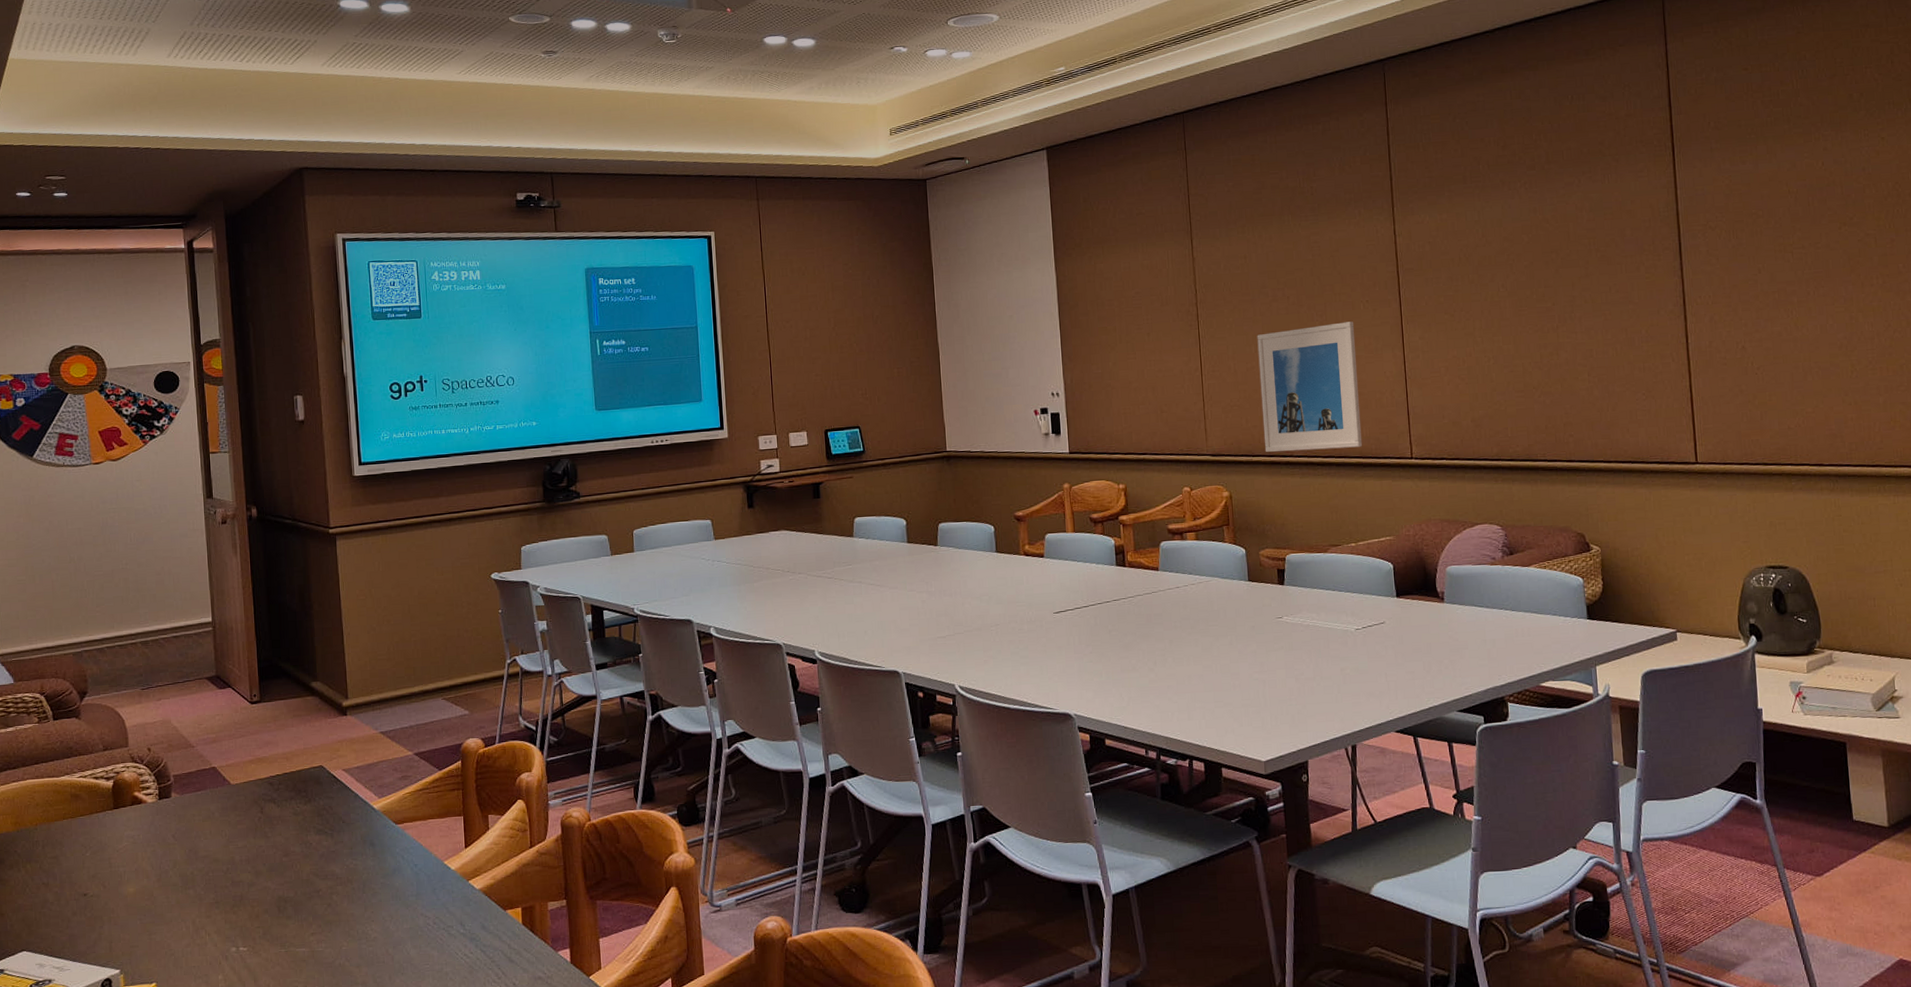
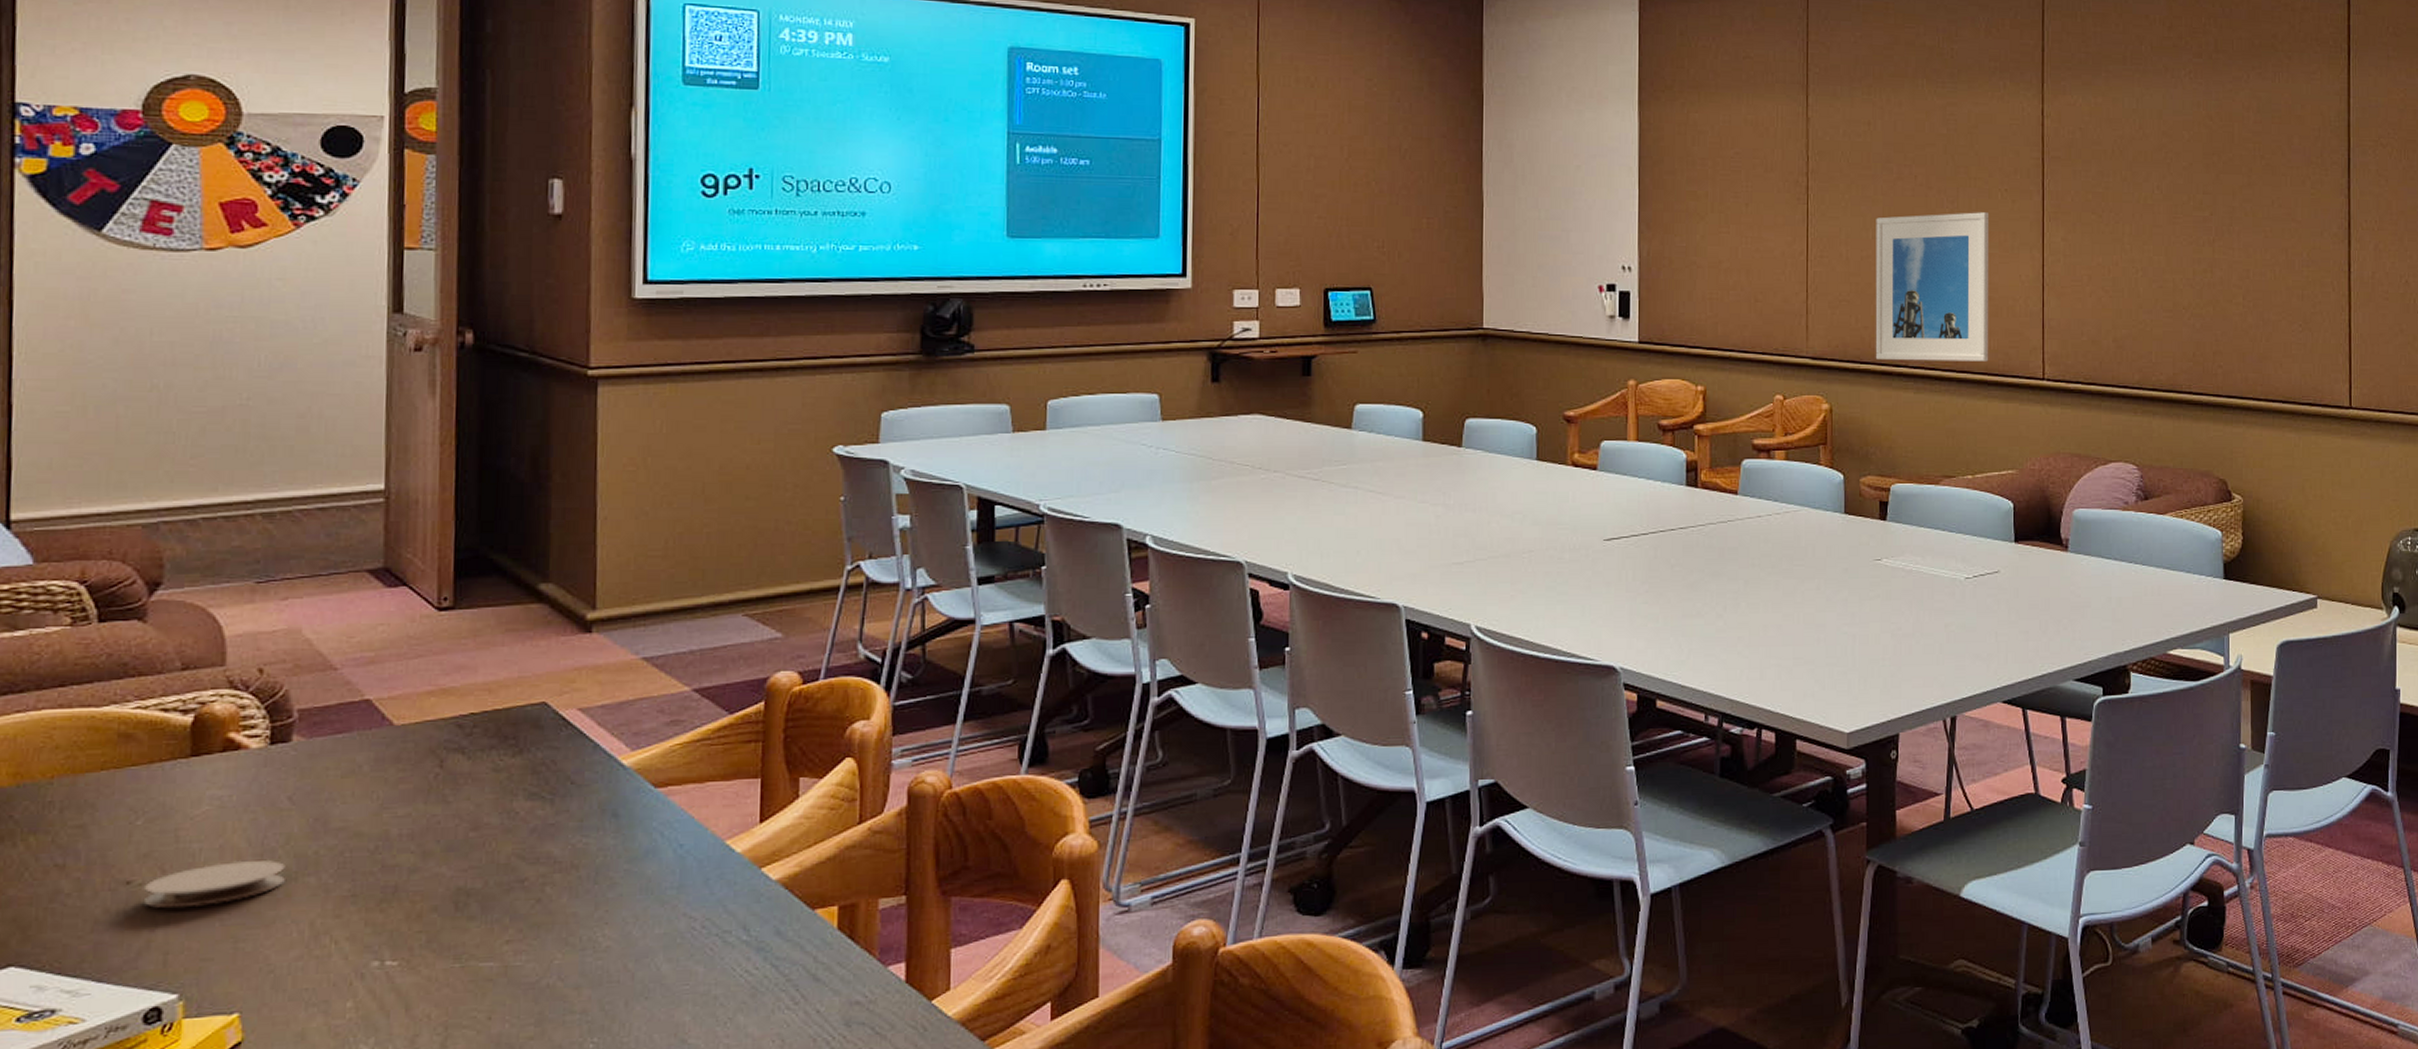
coaster: none [94,878,175,912] -> present [143,859,285,908]

